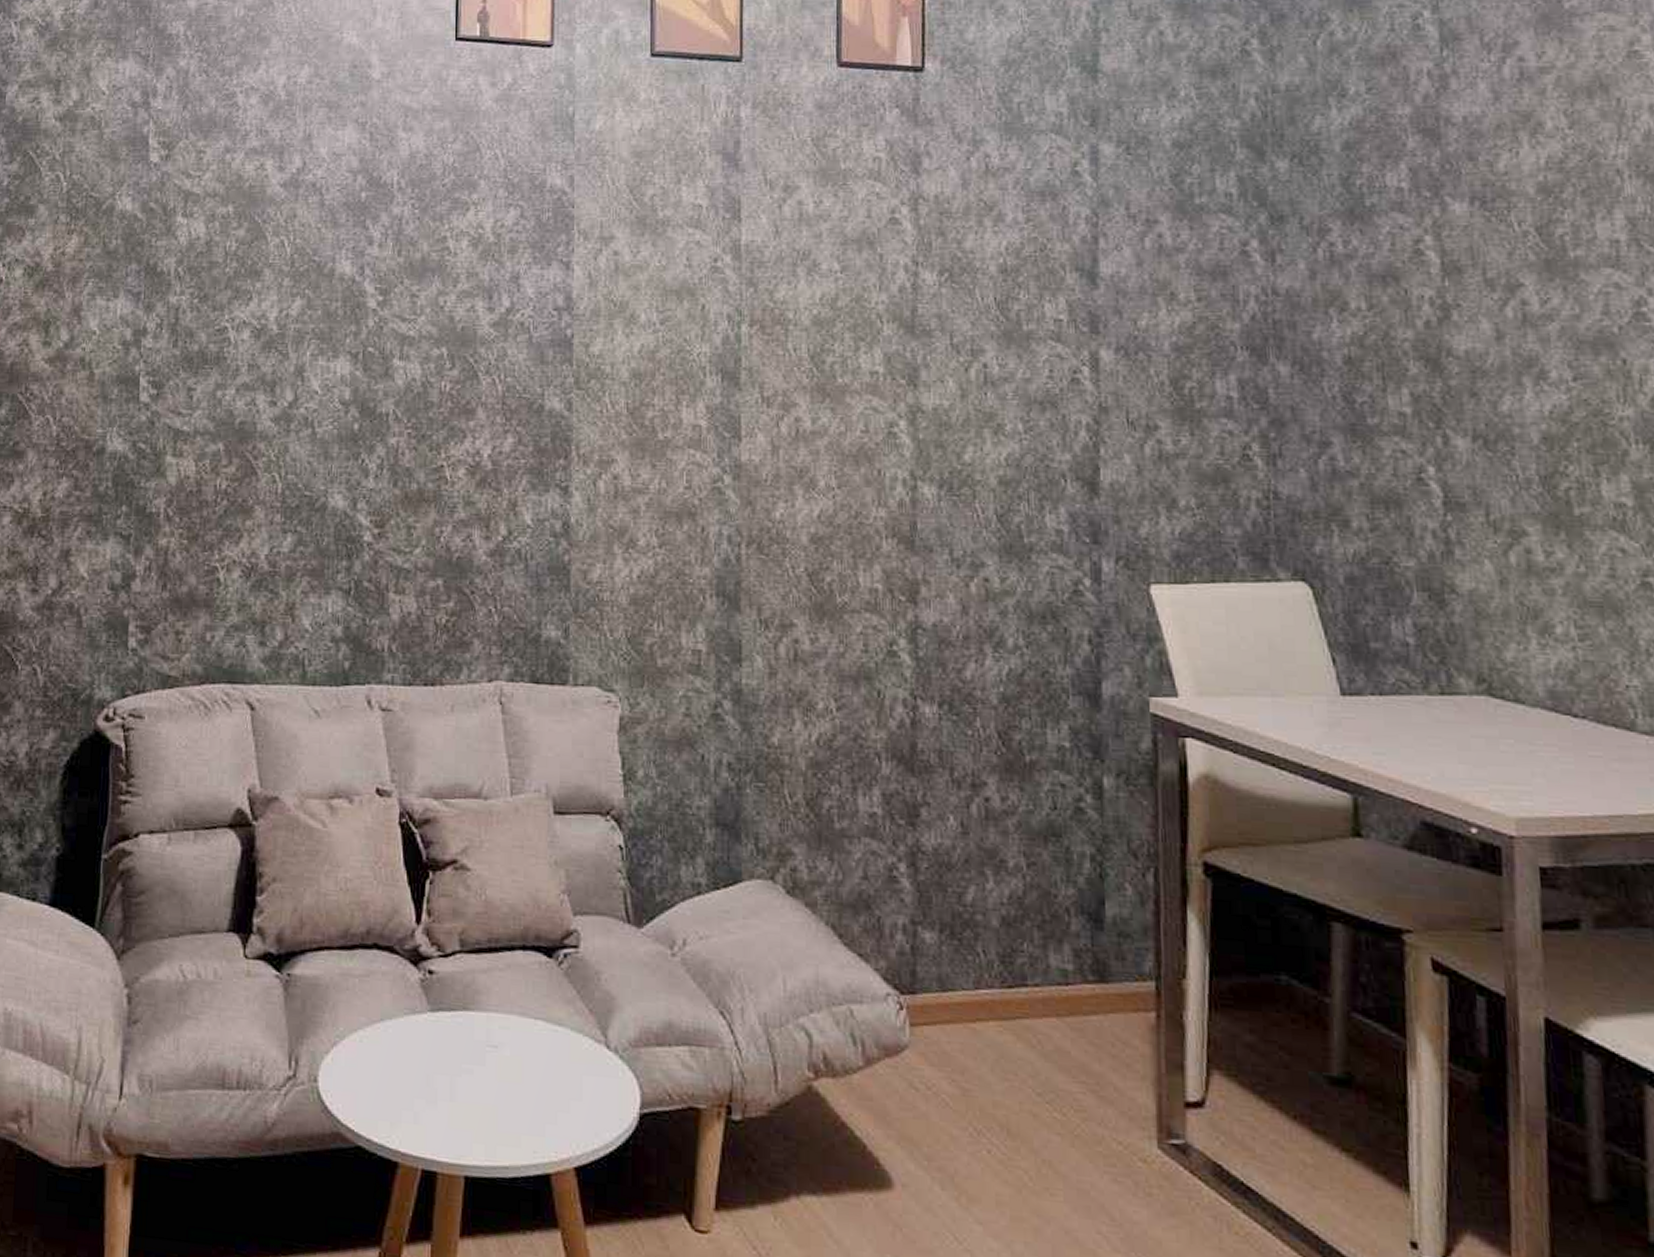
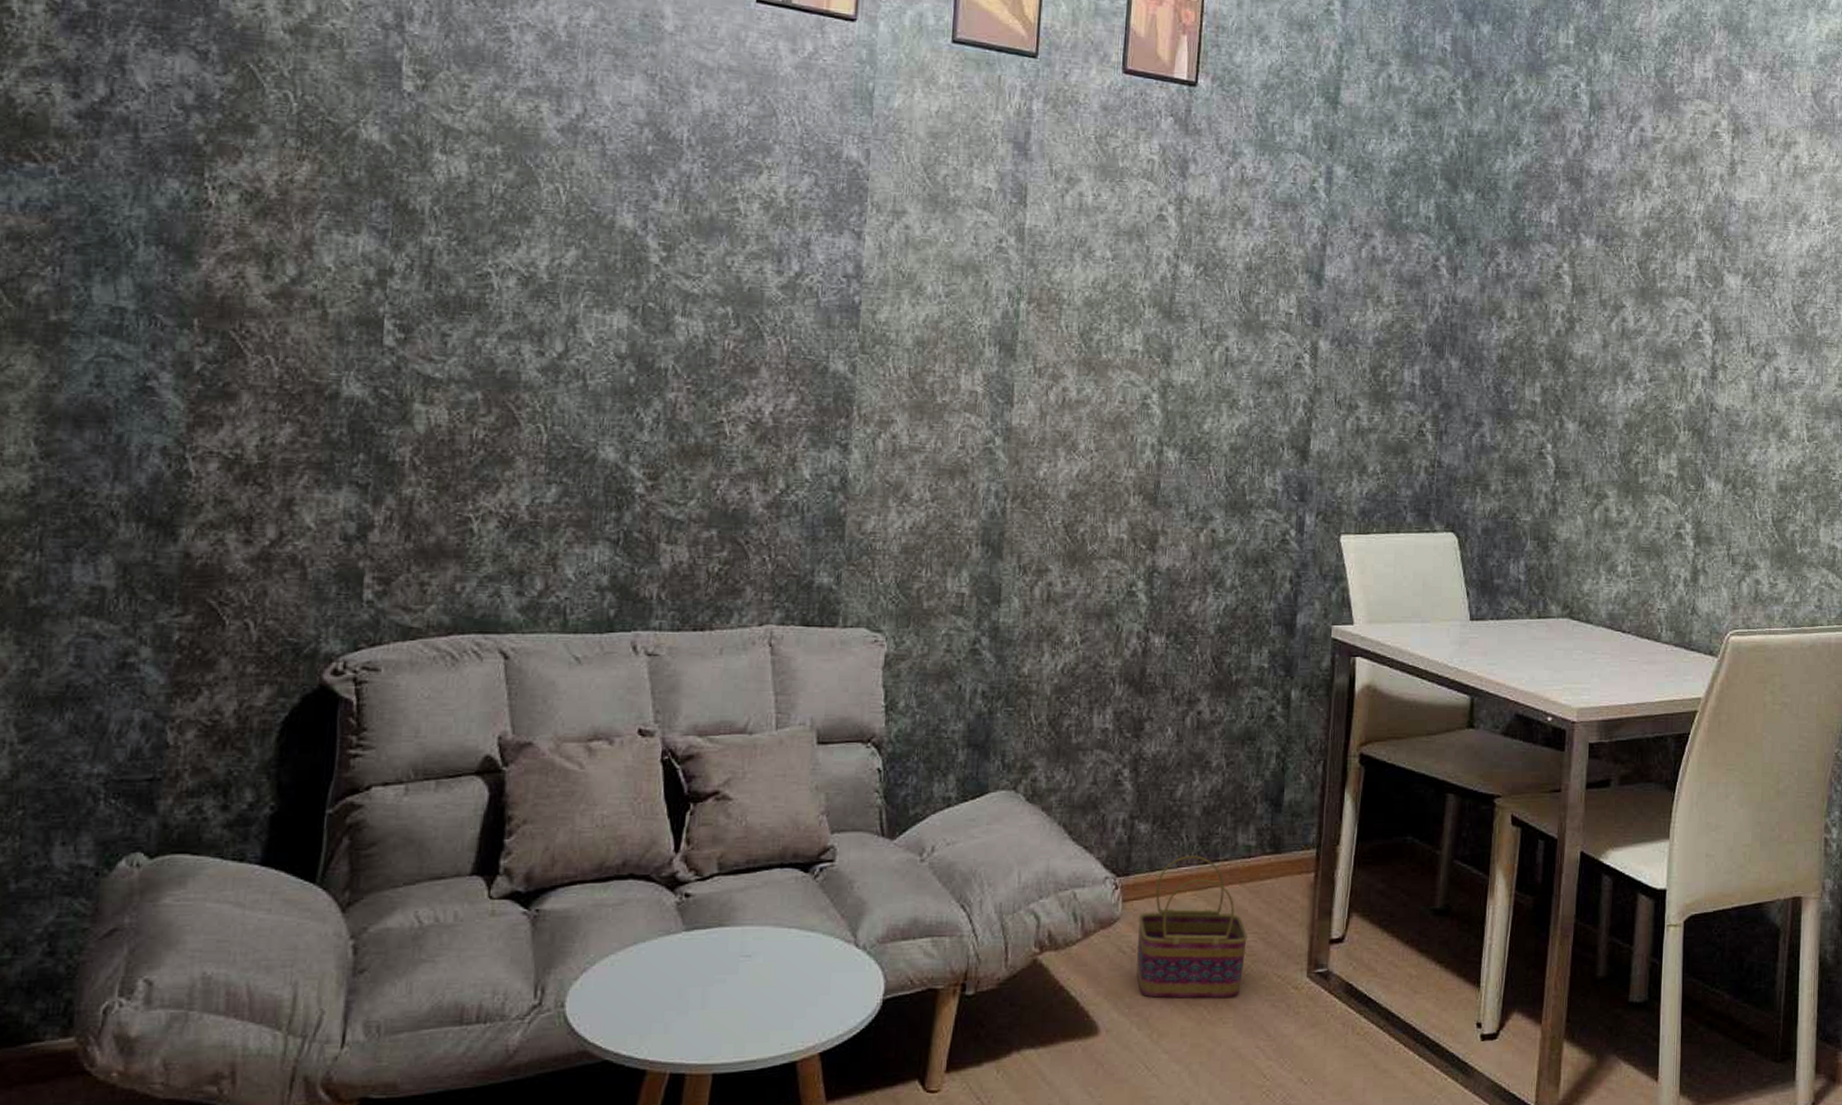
basket: none [931,975,1074,1163] -> present [1136,855,1248,998]

